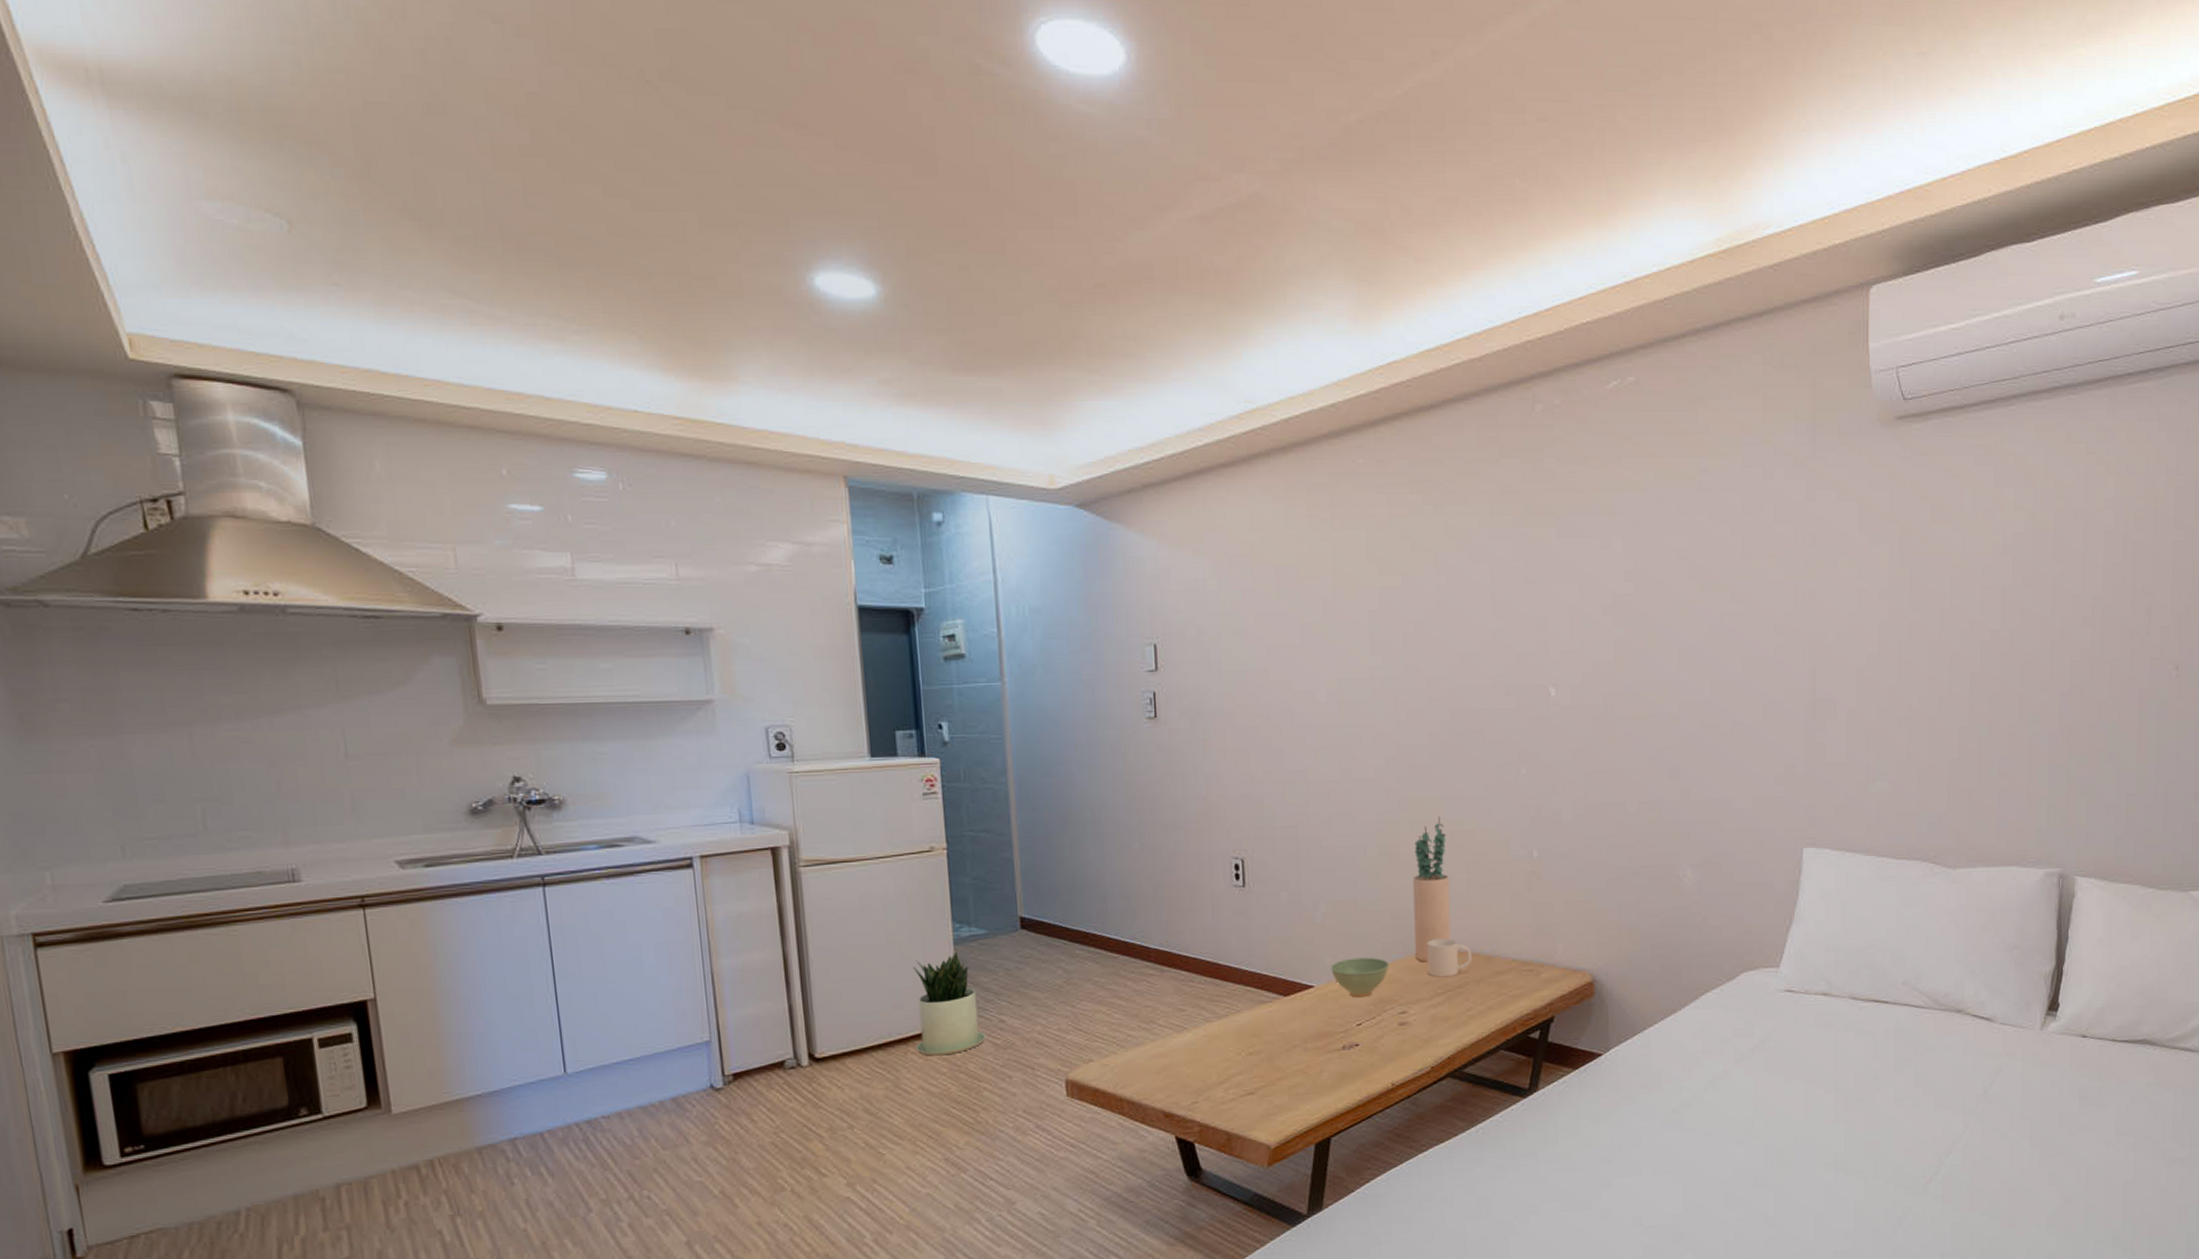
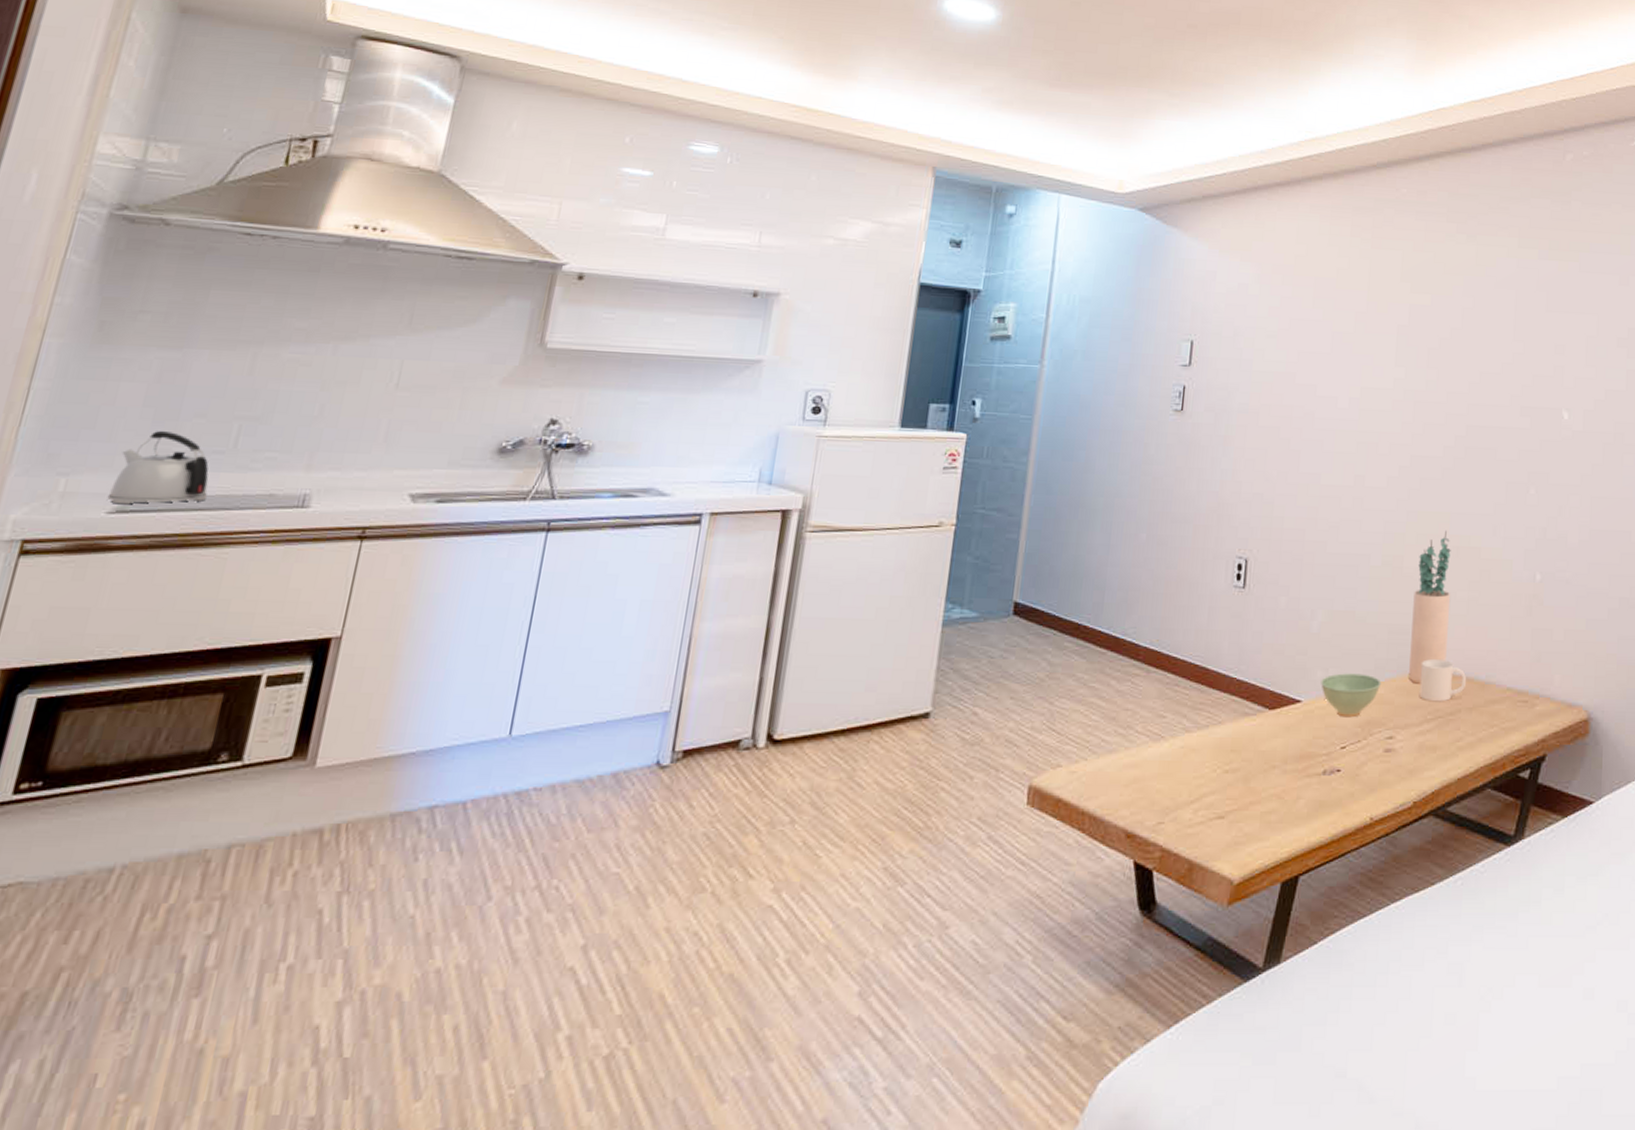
kettle: none [94,818,196,893] -> present [107,430,209,505]
planter: present [914,951,987,1056] -> none [879,633,956,748]

